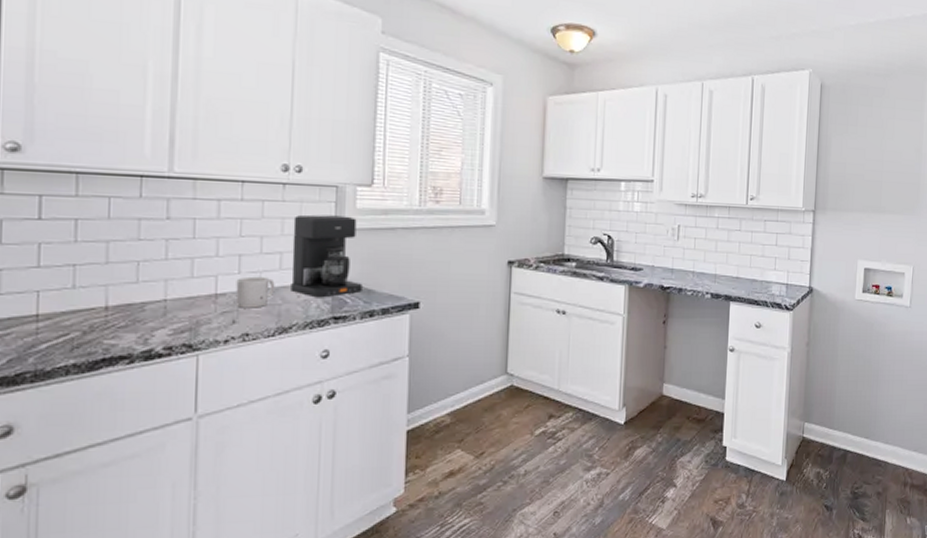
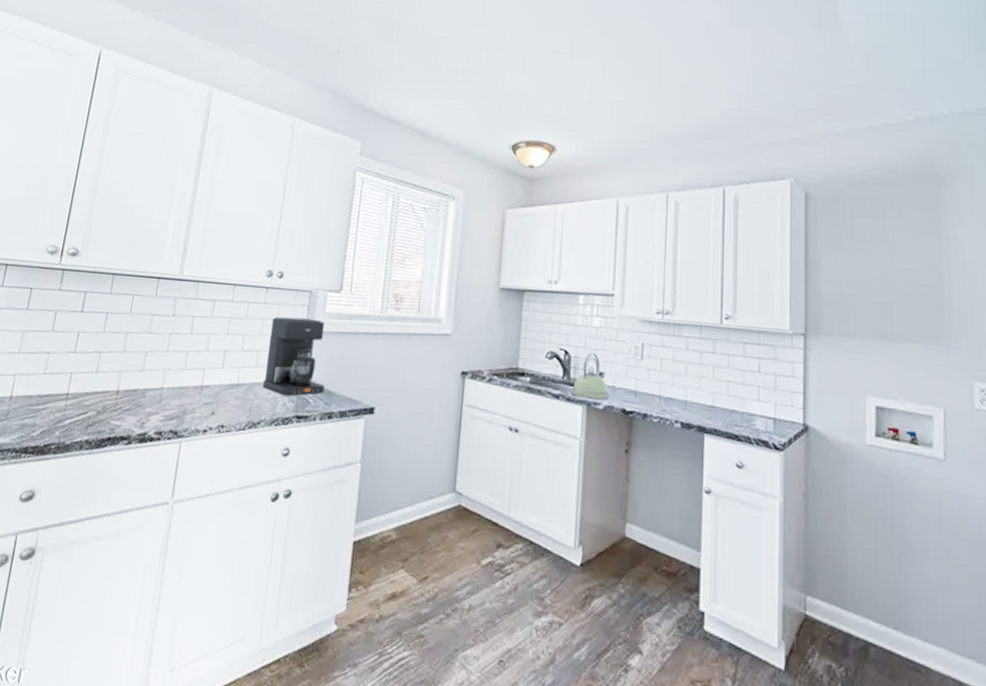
mug: present [235,276,275,308] -> none [217,371,251,402]
kettle: none [614,236,650,279] -> present [571,353,610,400]

